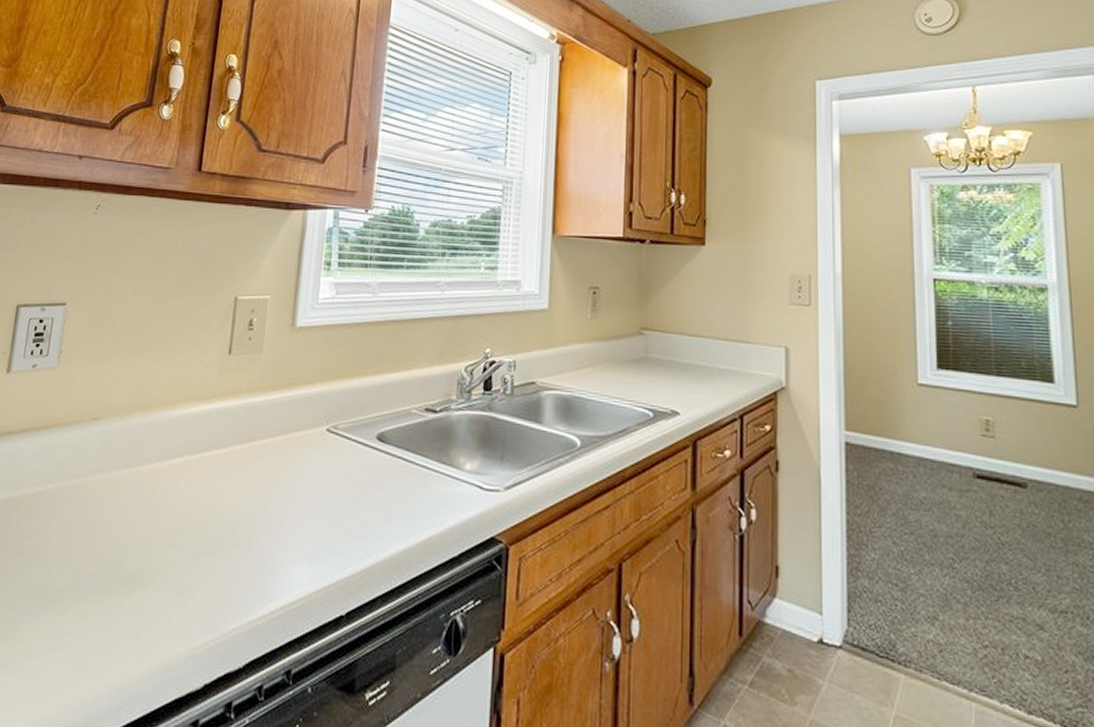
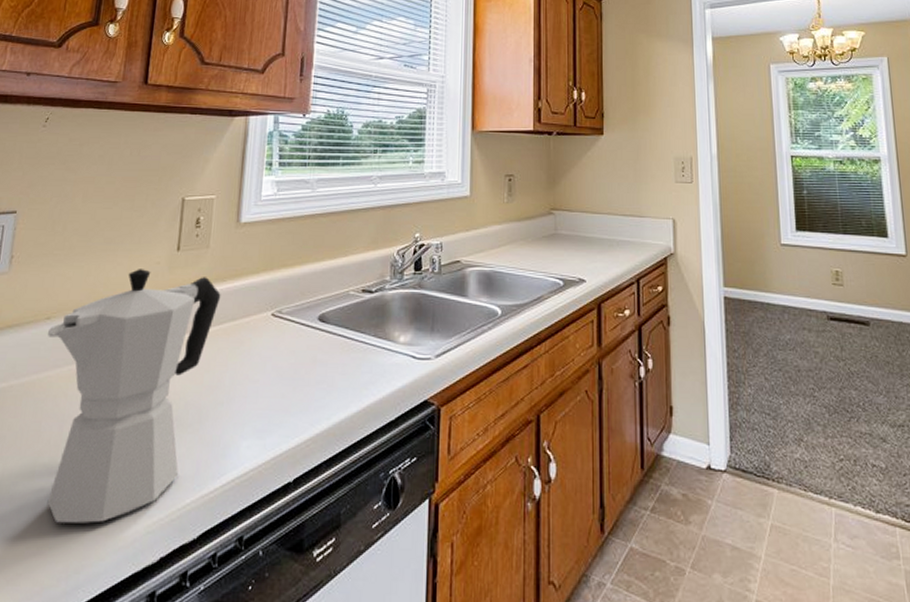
moka pot: none [91,371,274,641] -> present [47,269,221,523]

